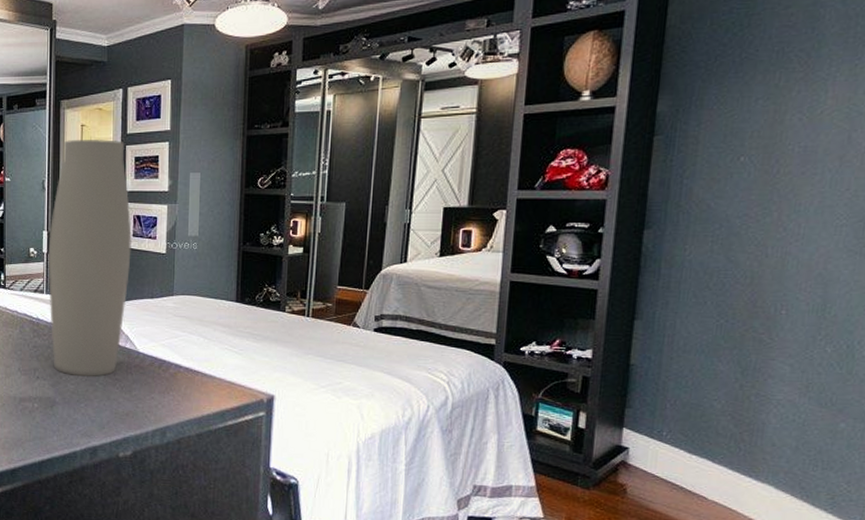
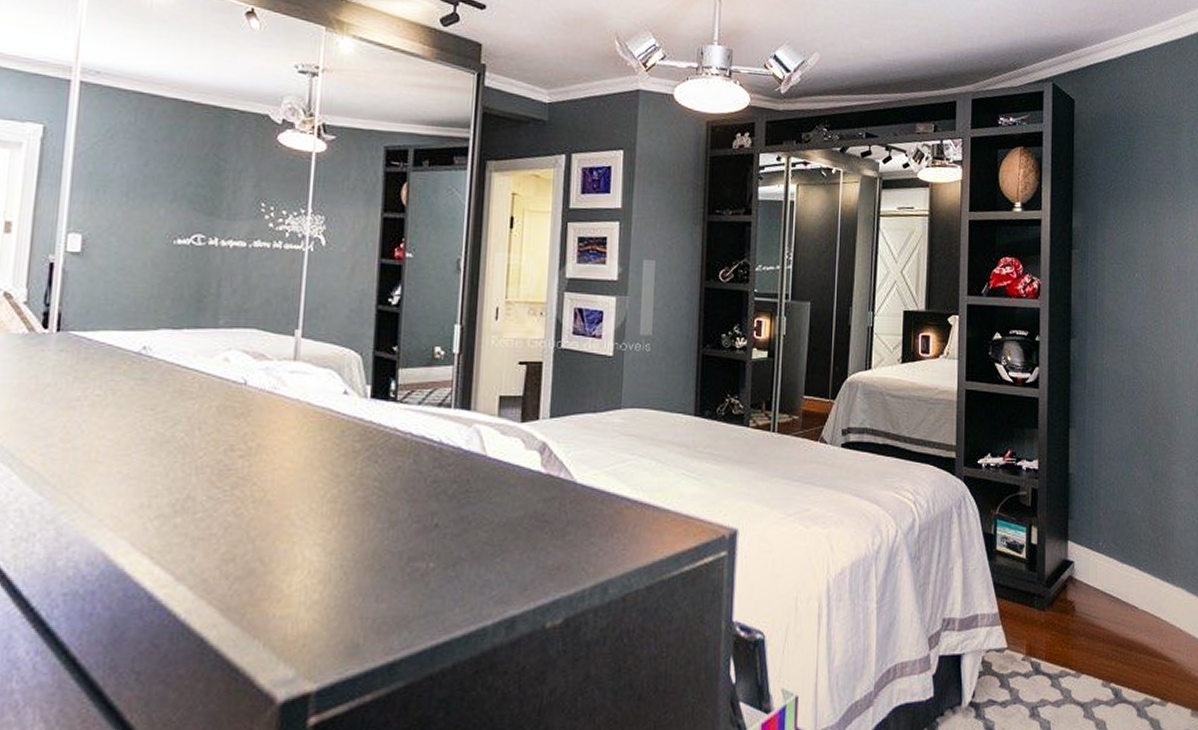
vase: present [48,140,132,377] -> none [458,210,572,521]

